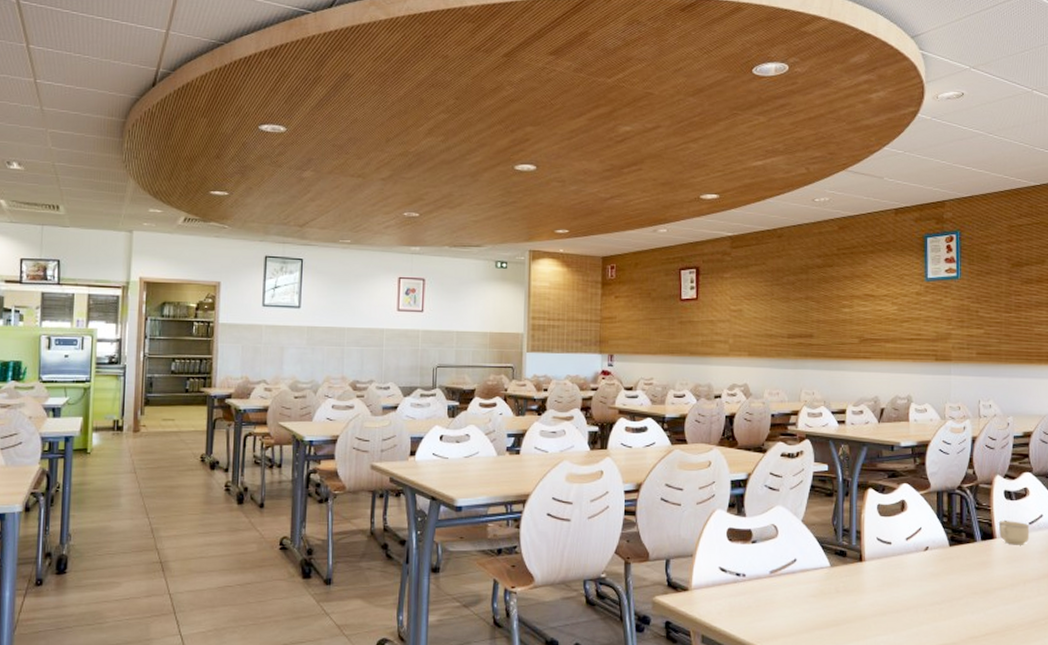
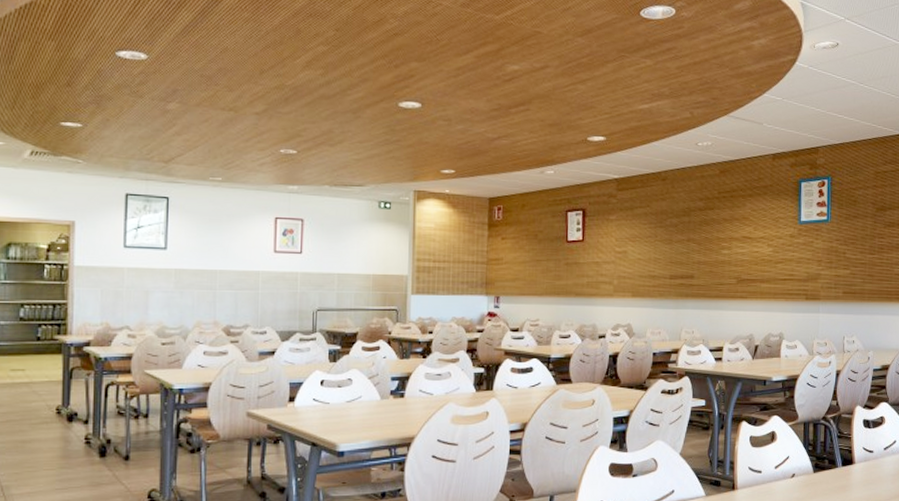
cup: present [998,521,1030,545] -> none [857,447,885,469]

